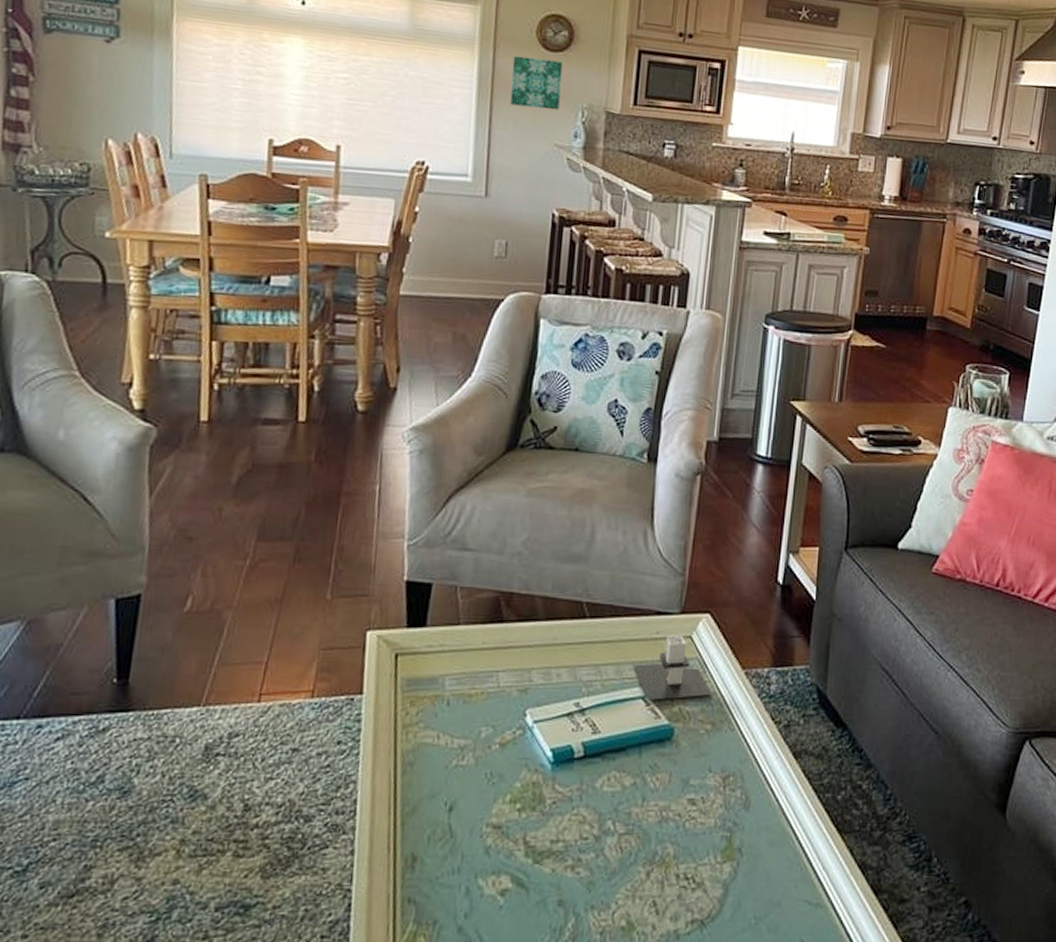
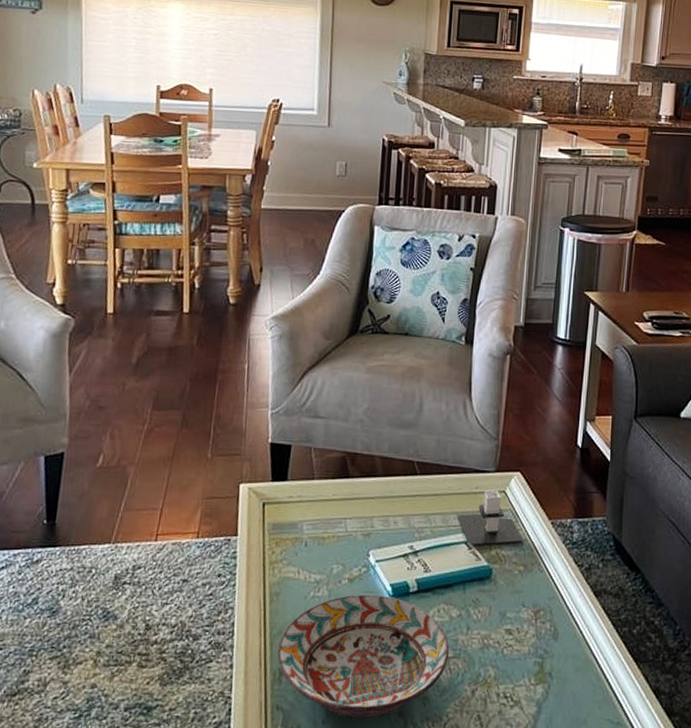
decorative bowl: none [409,761,621,909] -> present [277,594,450,718]
wall art: present [510,55,563,111] -> none [347,10,389,54]

